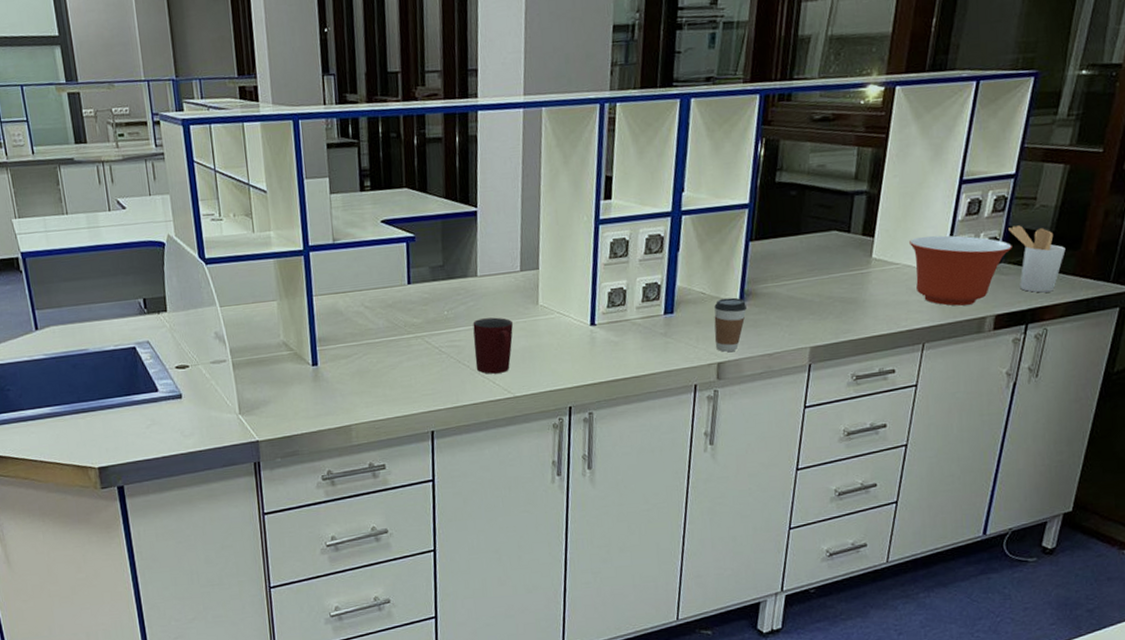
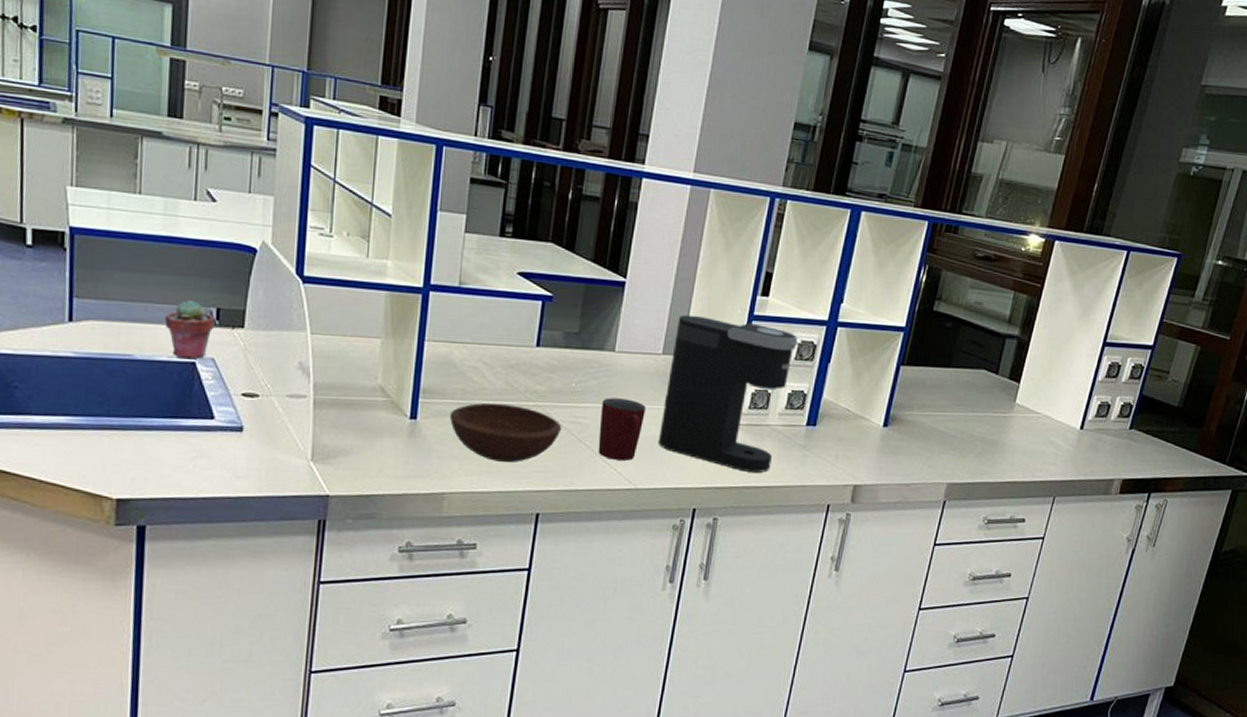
potted succulent: none [105,296,144,345] -> present [164,300,215,359]
bowl: none [344,339,442,391] -> present [449,403,562,462]
coffee maker: none [528,227,647,367] -> present [658,314,799,473]
coffee cup: present [714,297,747,352] -> none [854,419,890,475]
mixing bowl: present [909,235,1012,306] -> none [1052,390,1144,465]
utensil holder: present [1008,225,1066,293] -> none [1142,395,1190,465]

